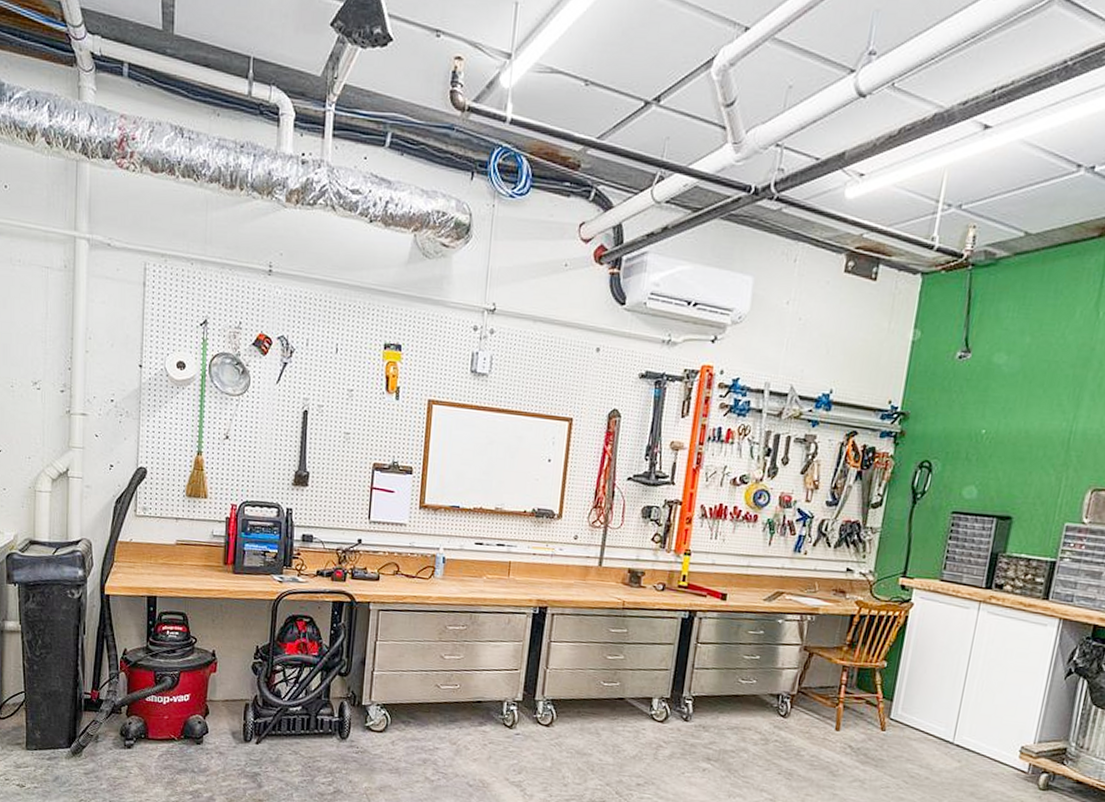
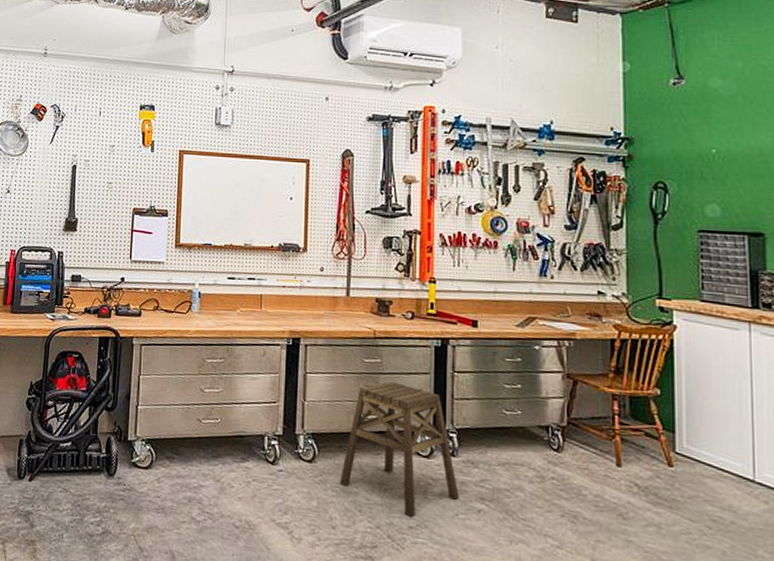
stool: none [575,650,688,776] -> present [340,381,459,517]

